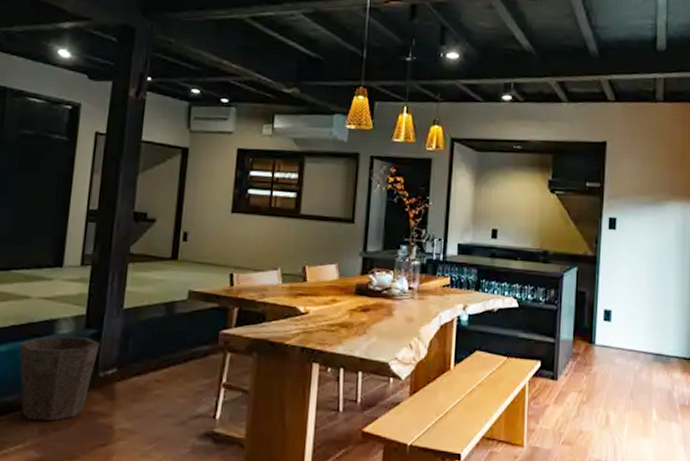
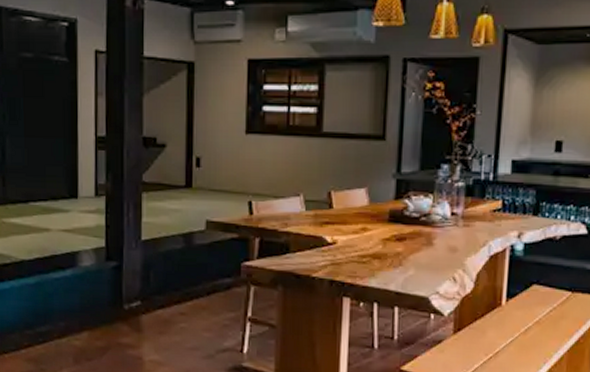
waste bin: present [19,336,100,422] -> none [46,268,122,352]

